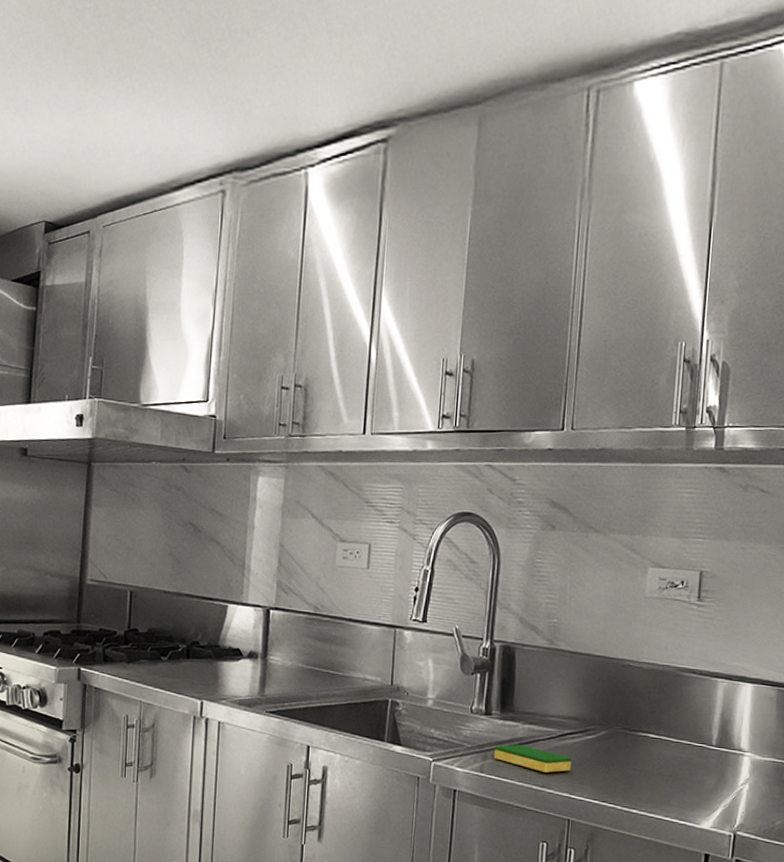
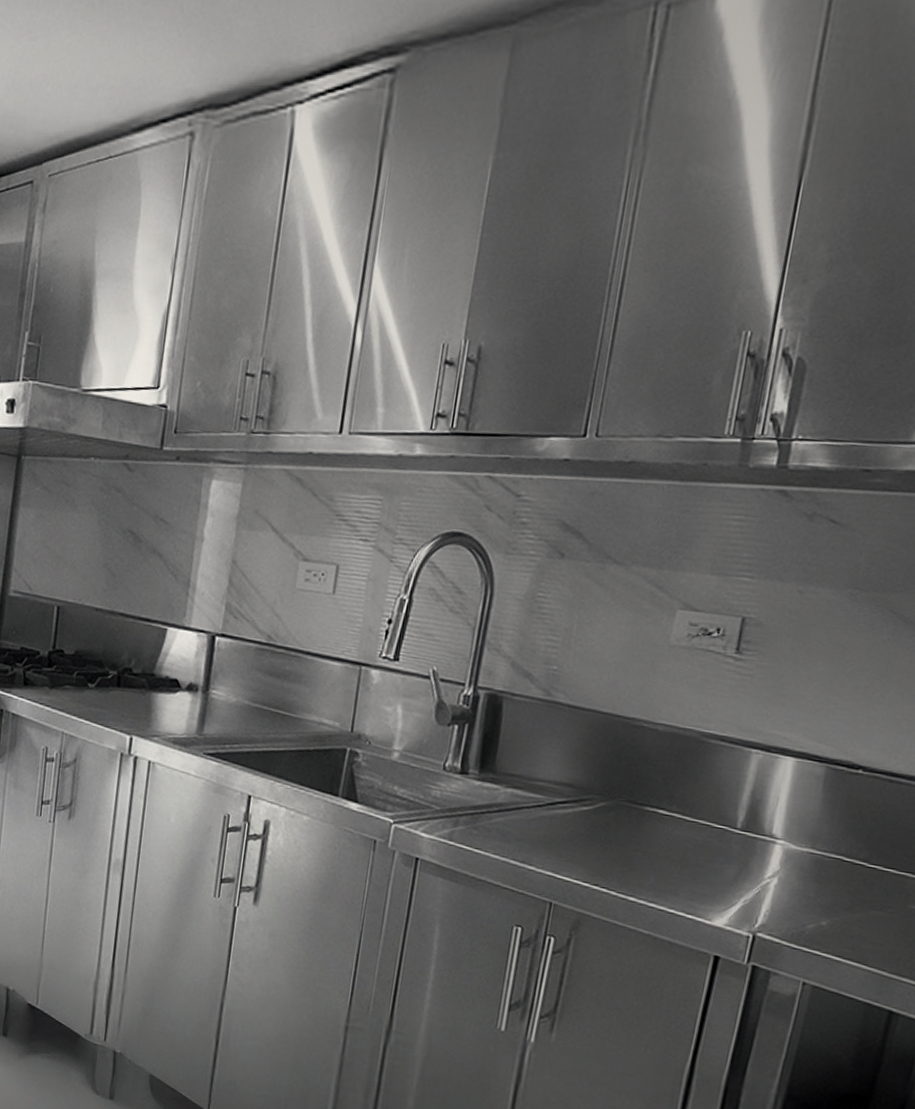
dish sponge: present [494,744,572,773] -> none [467,810,561,847]

